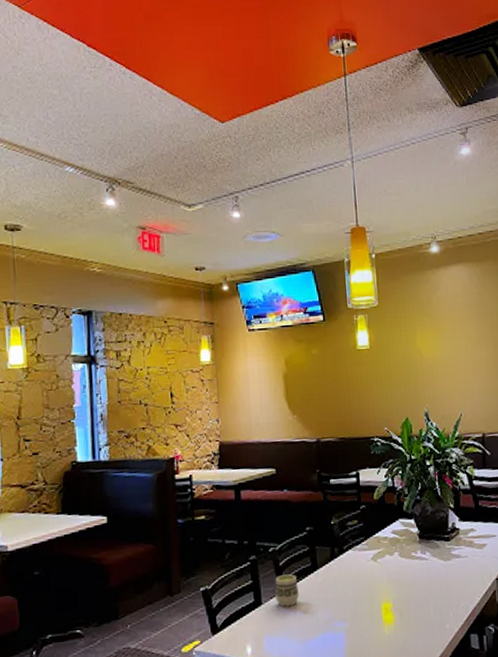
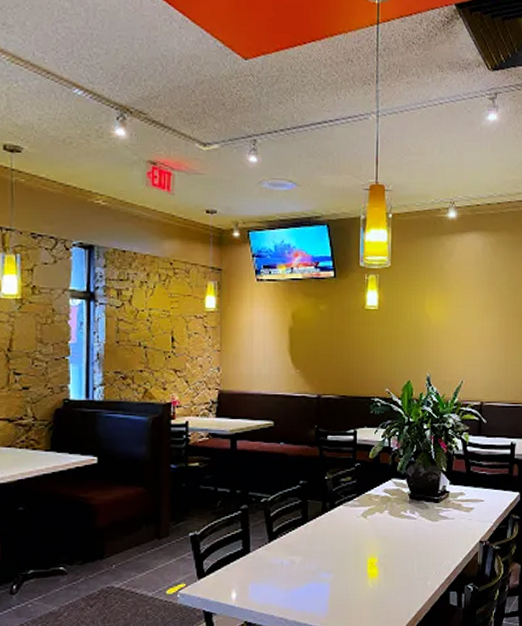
cup: present [275,574,299,607] -> none [264,525,287,556]

